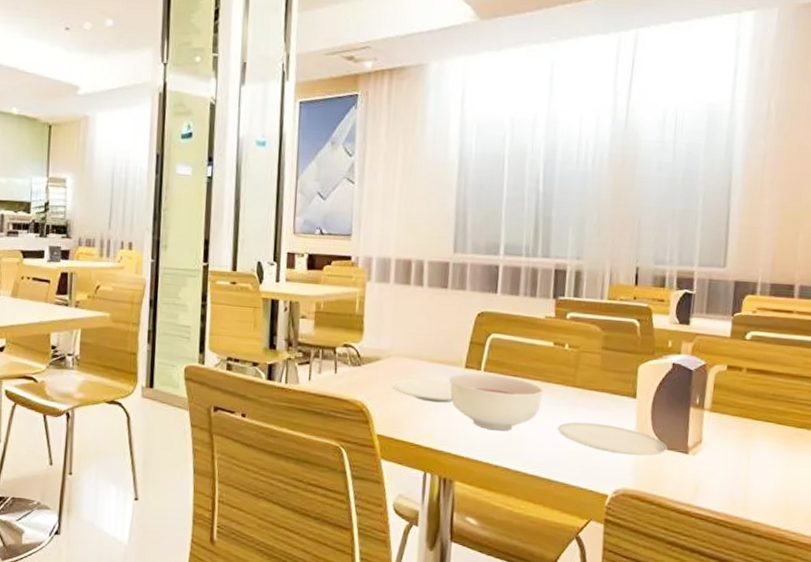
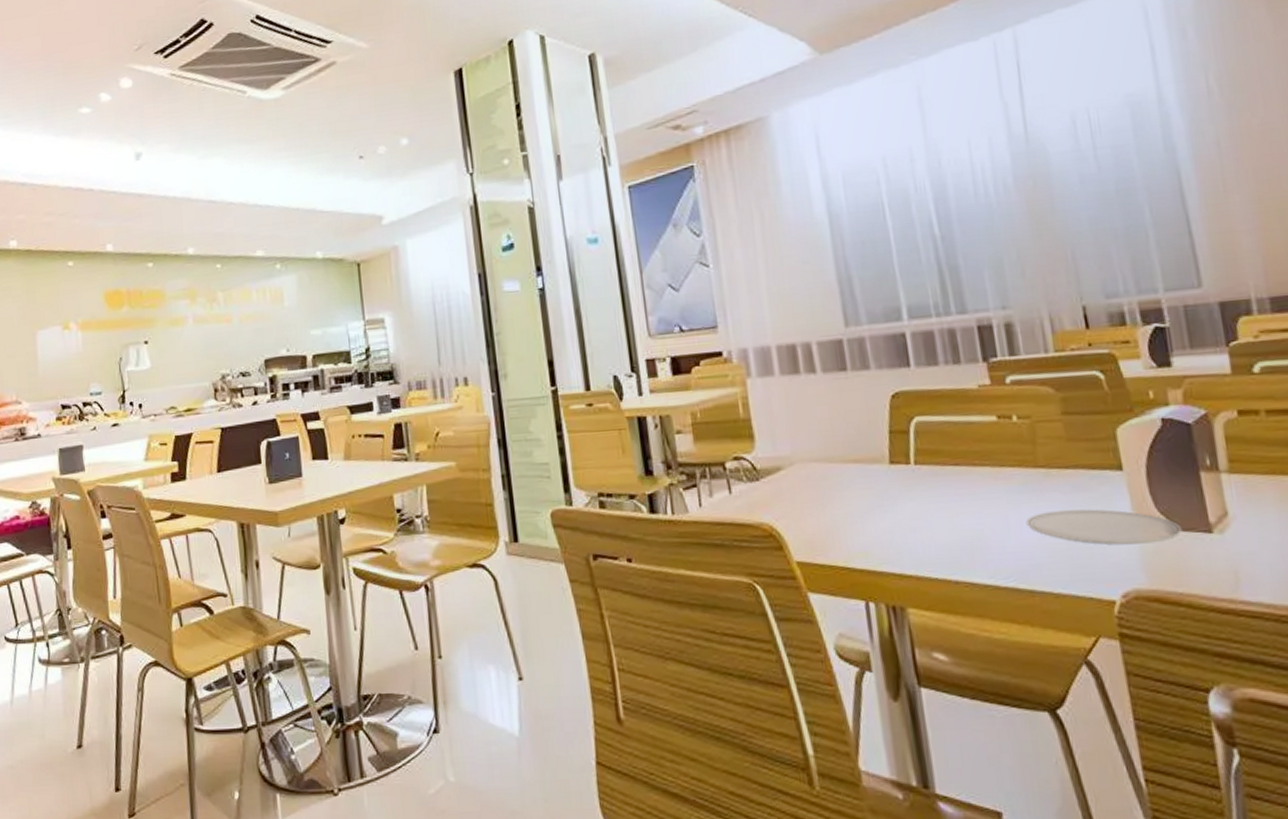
plate: present [391,378,453,403] -> none [802,484,883,512]
bowl: present [448,373,543,431] -> none [872,467,998,537]

